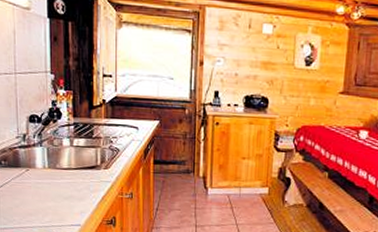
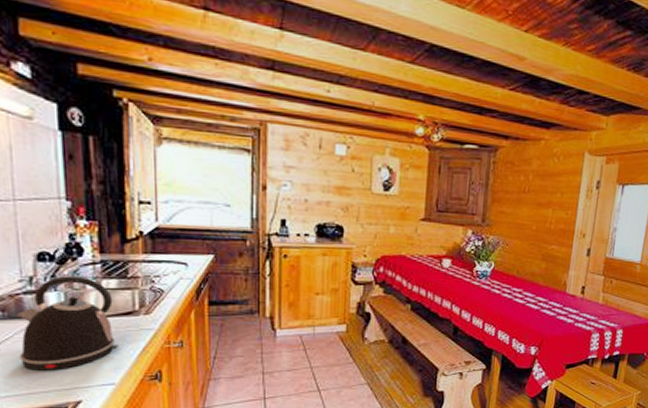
kettle: none [14,134,84,211] -> present [16,276,118,371]

